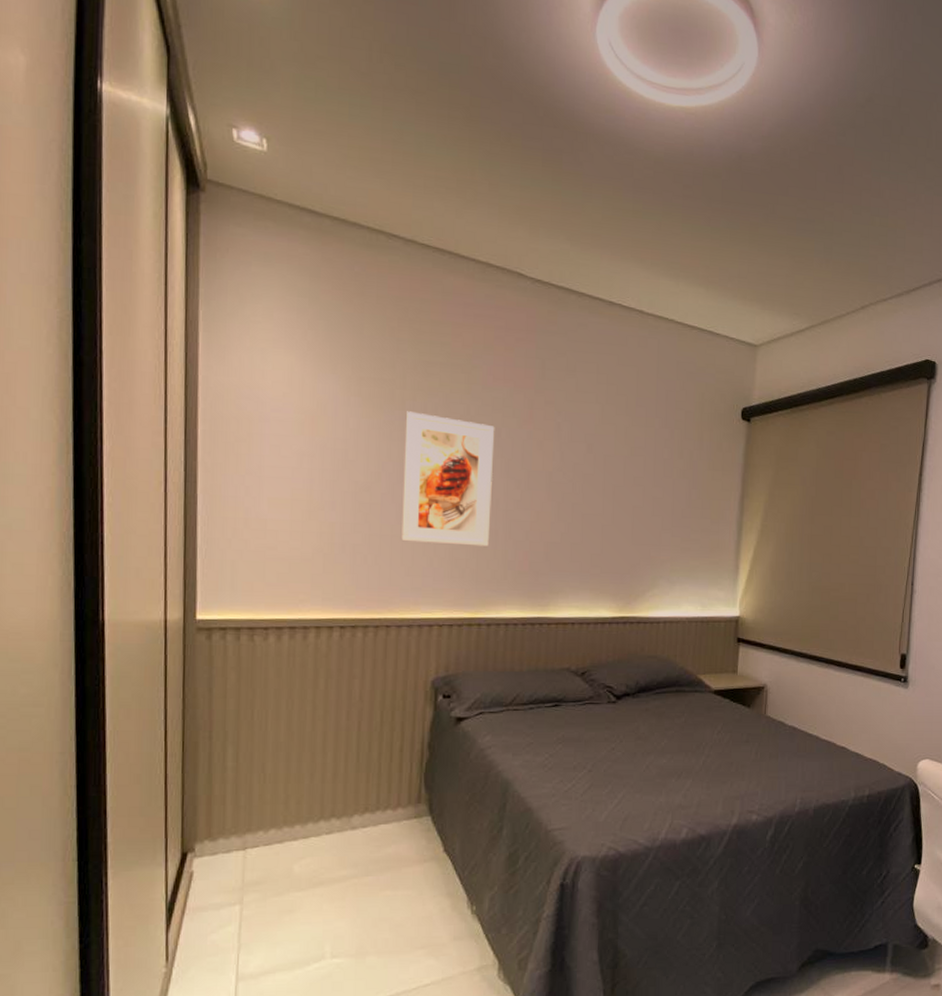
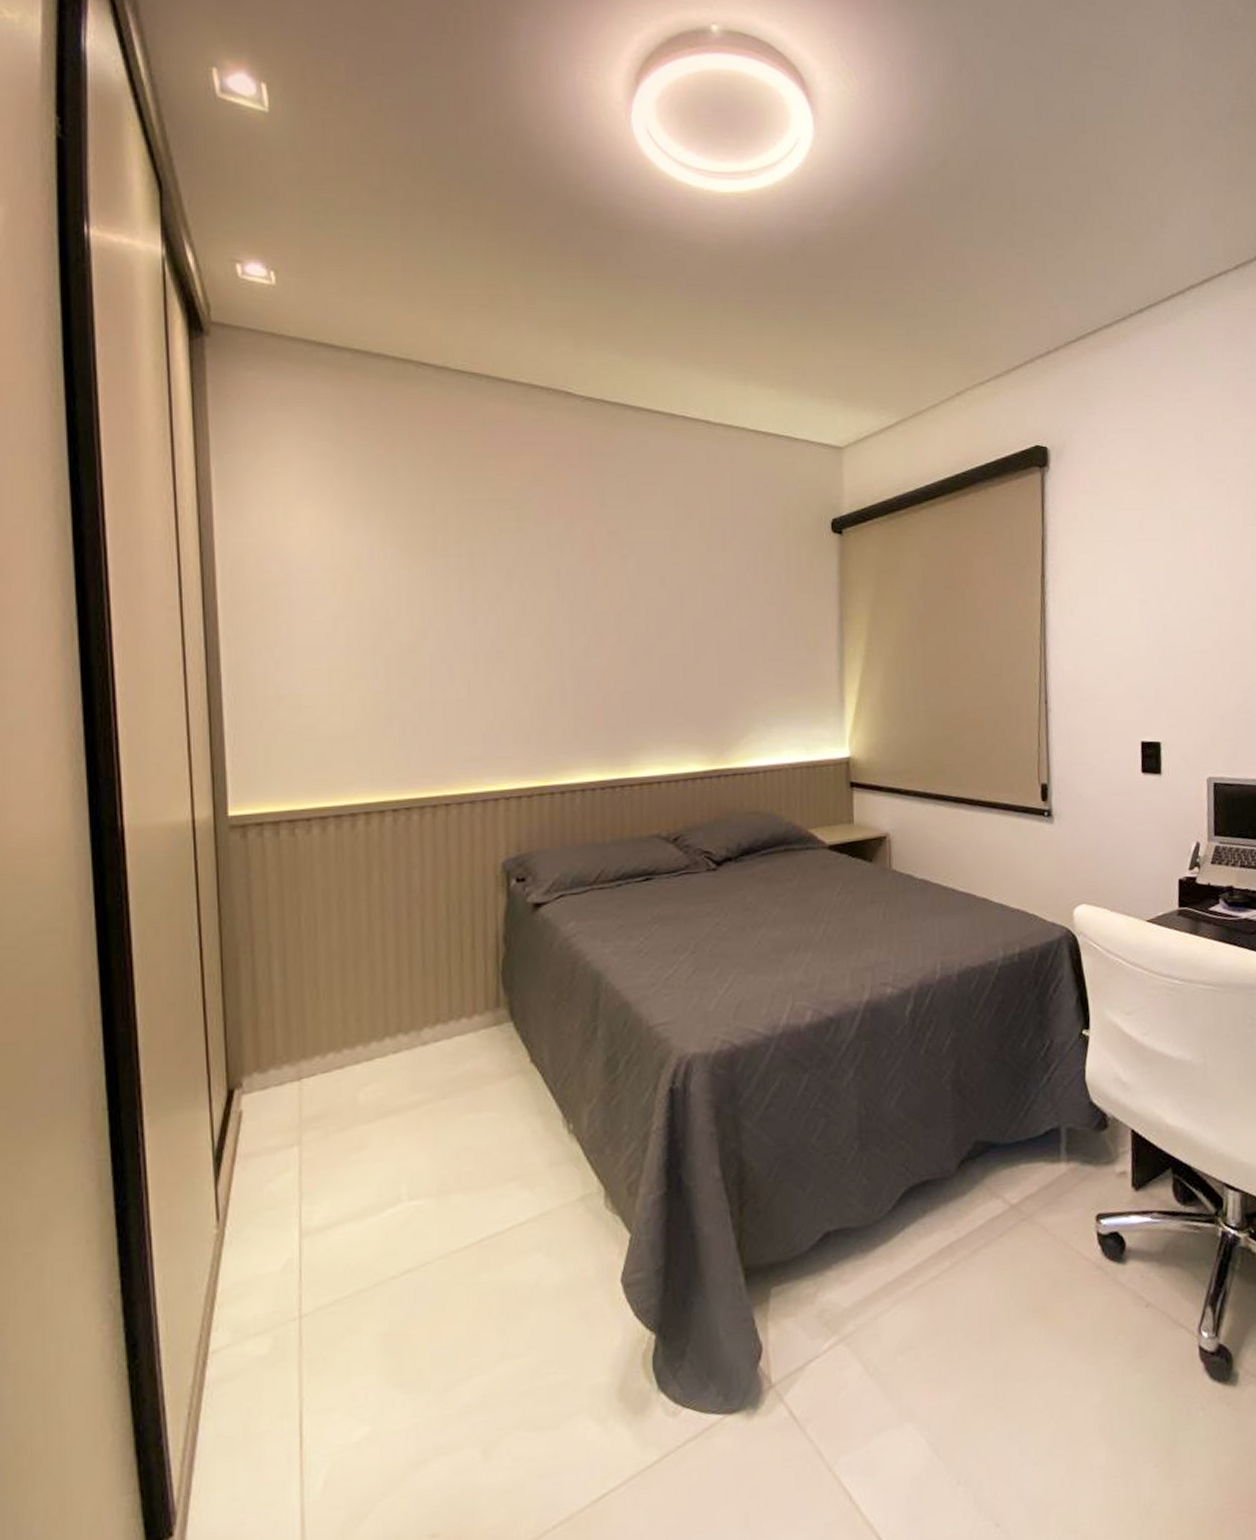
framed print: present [401,411,495,547] -> none [450,557,556,706]

